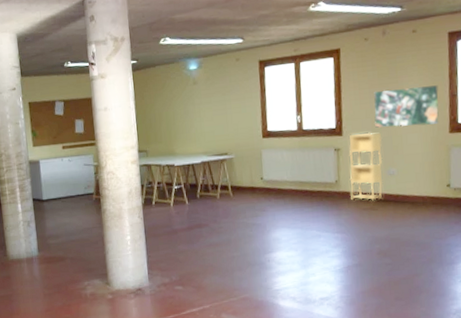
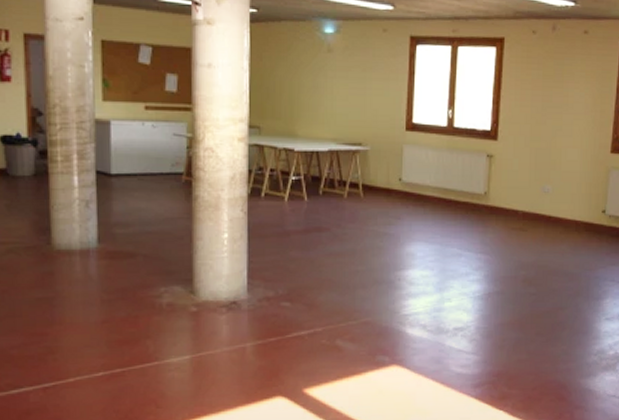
shelving unit: present [349,132,383,201] -> none [500,140,540,220]
aerial map: present [374,85,439,128] -> none [534,95,604,141]

